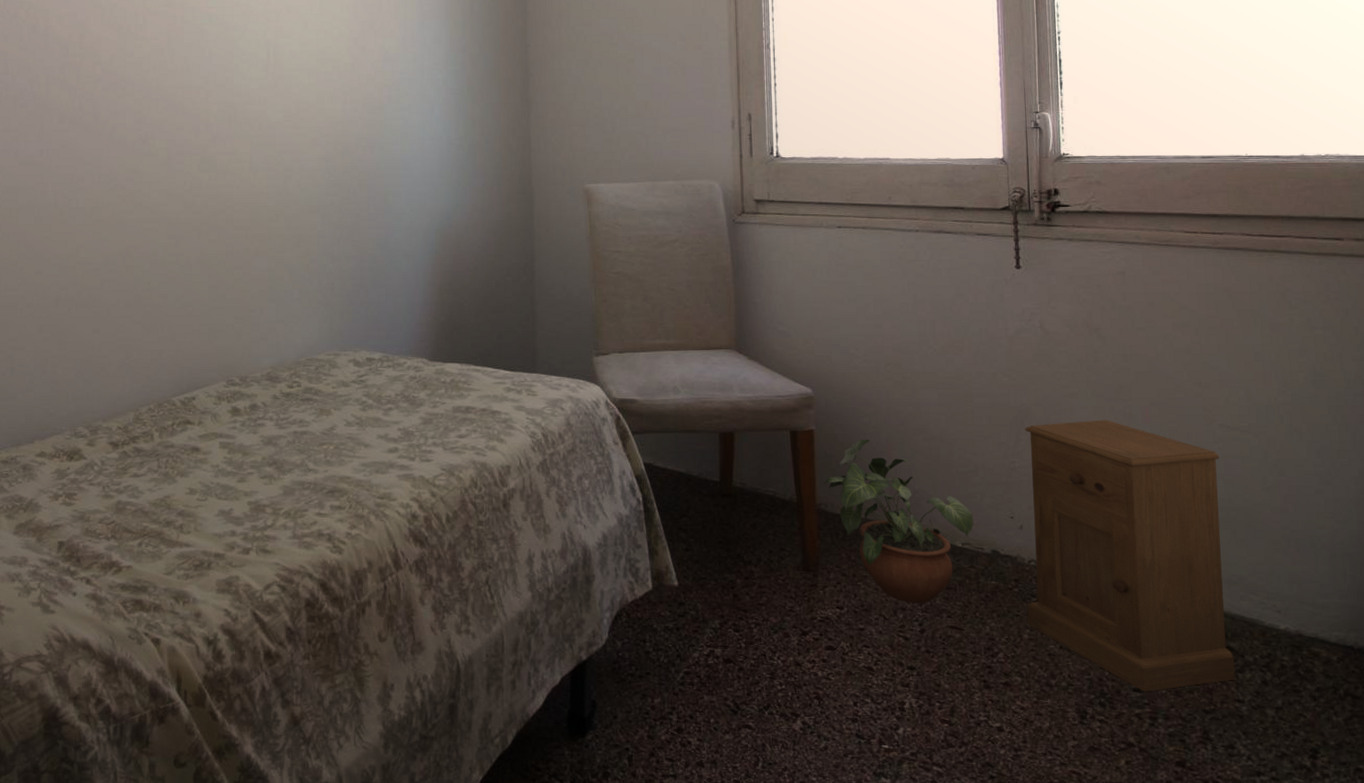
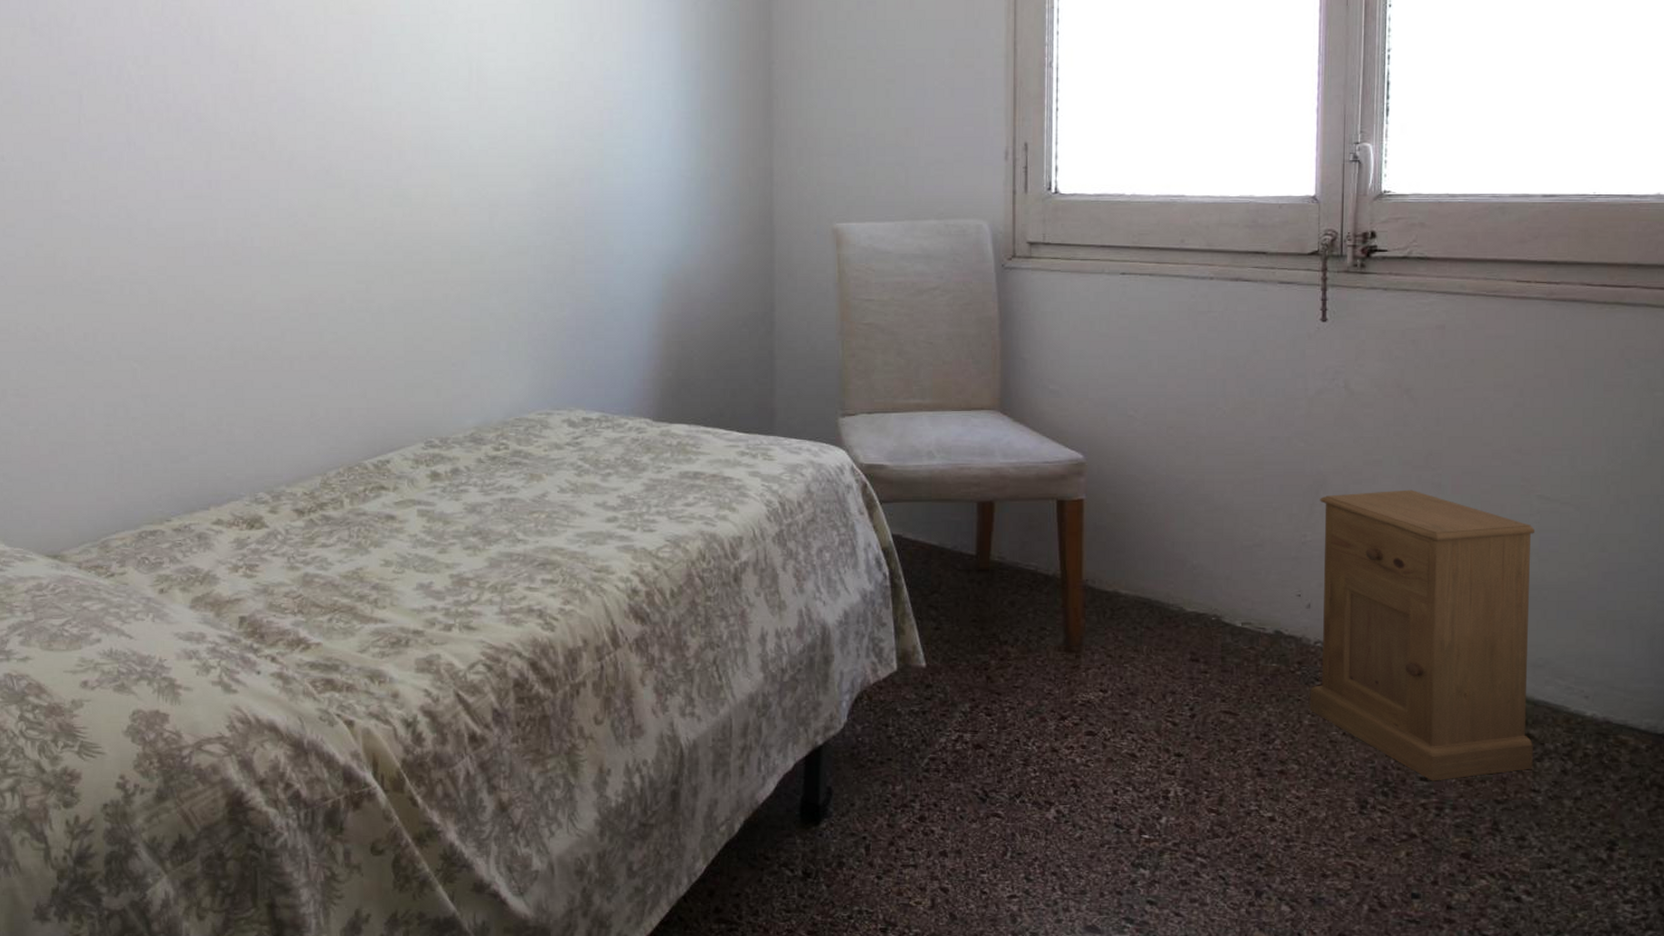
potted plant: present [824,439,974,604] -> none [1092,509,1257,688]

